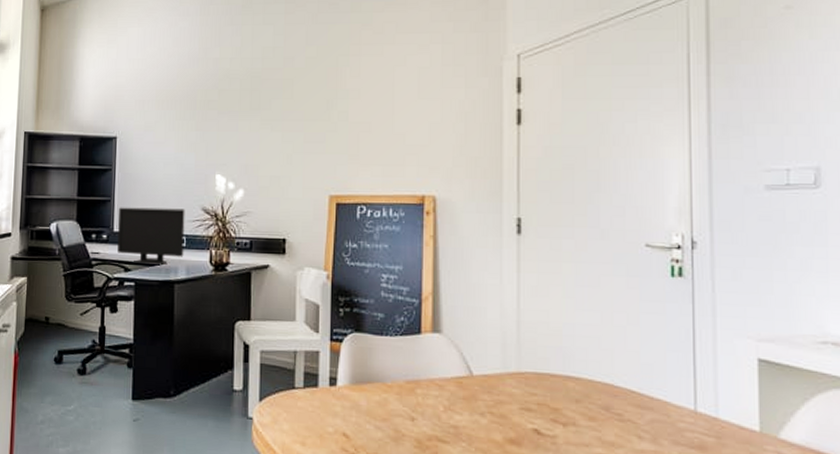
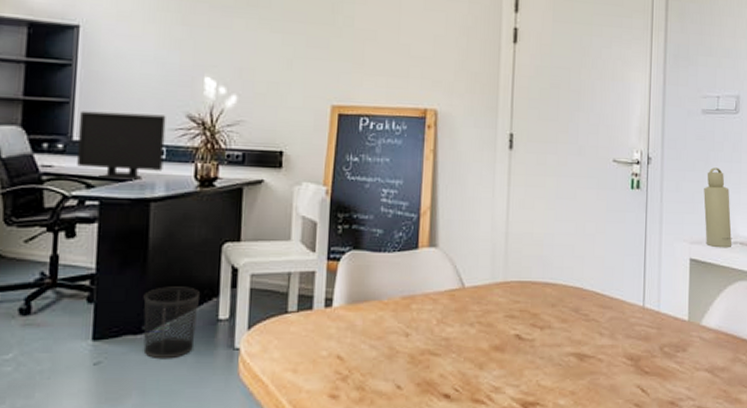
waste bin: none [171,358,217,422] -> present [143,286,200,360]
bottle: none [773,252,819,349] -> present [703,167,732,248]

